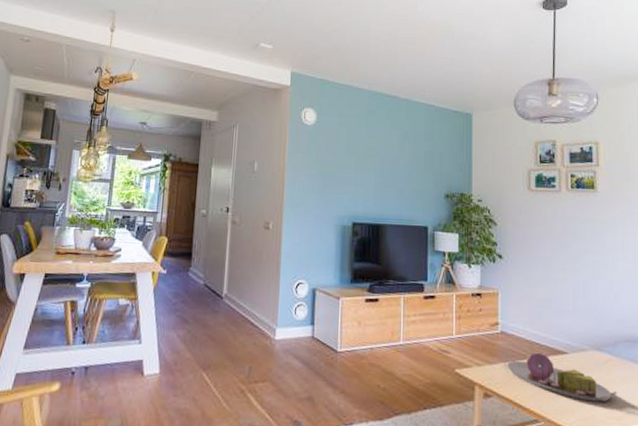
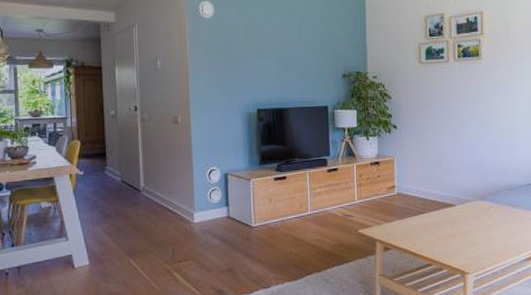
serving tray: present [503,352,617,402] -> none [400,207,498,244]

